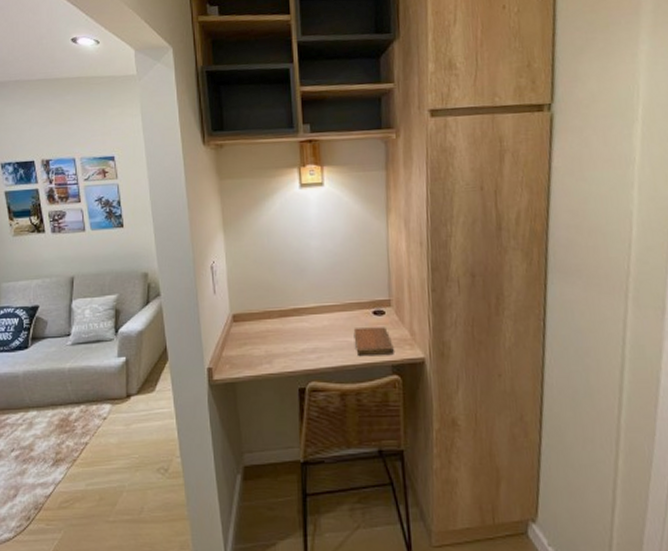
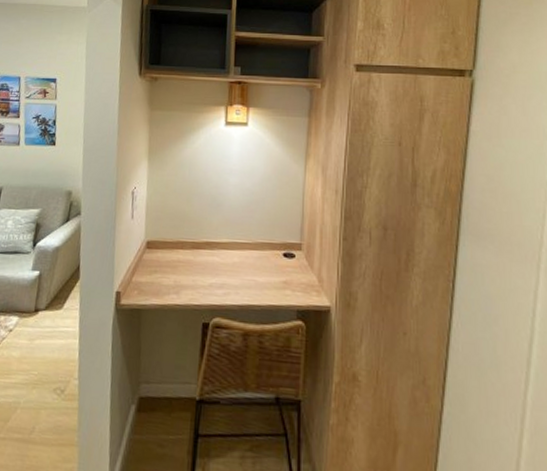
notebook: present [353,327,394,357] -> none [262,268,300,299]

